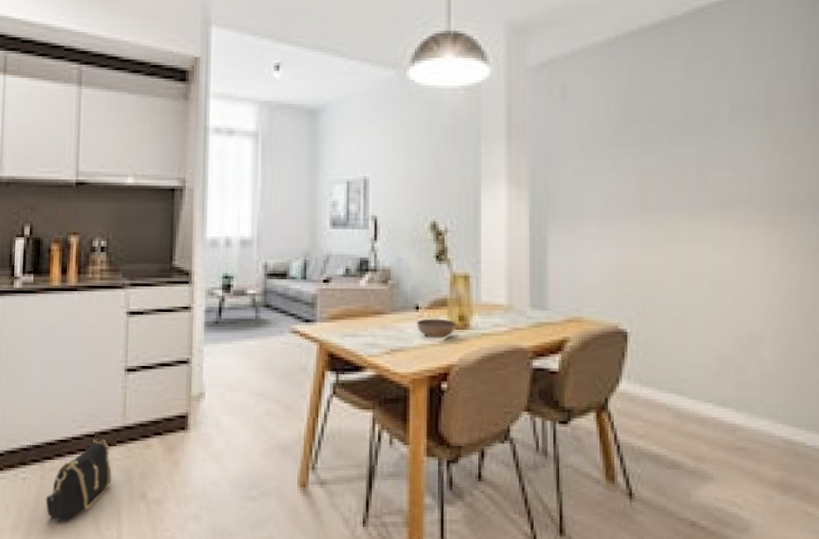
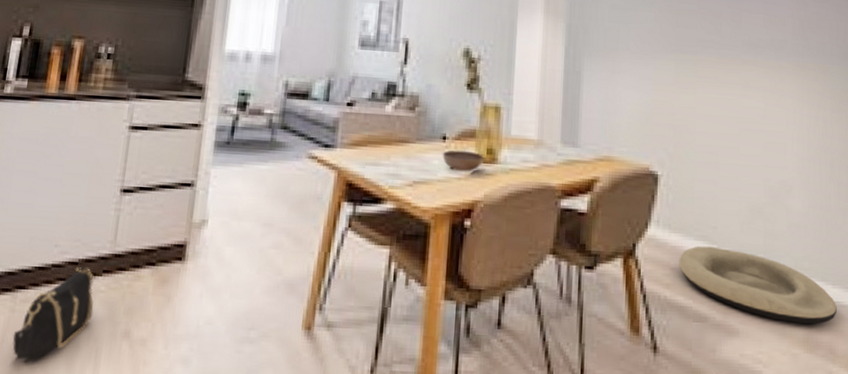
dog bed: none [651,398,812,468] -> present [679,246,837,325]

